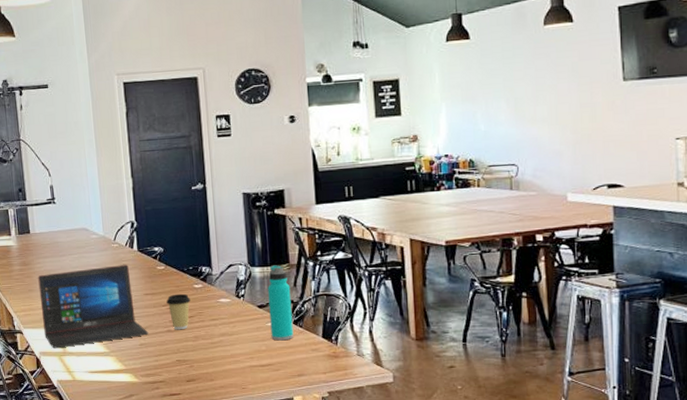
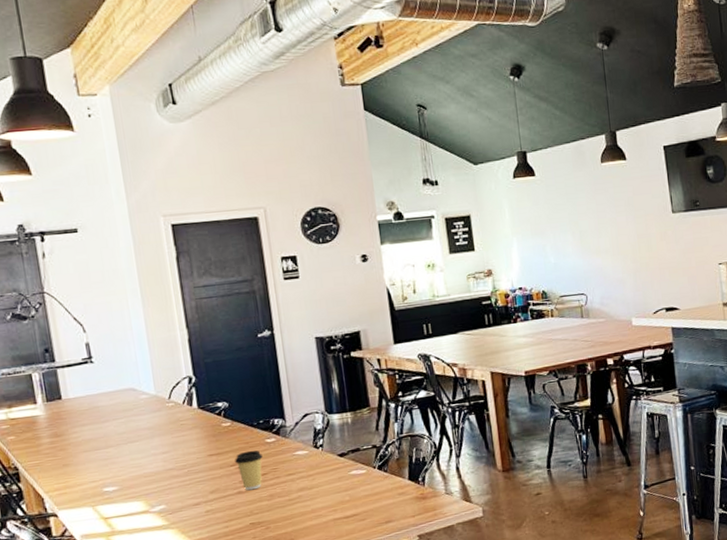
laptop: present [38,265,149,349] -> none [74,425,216,529]
water bottle: present [268,265,294,341] -> none [348,409,379,489]

